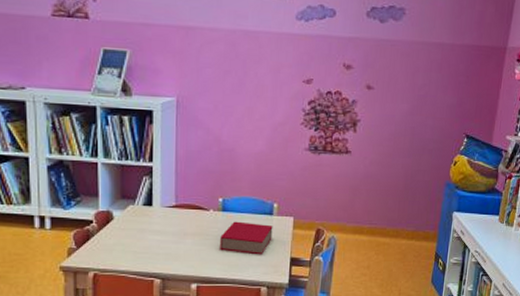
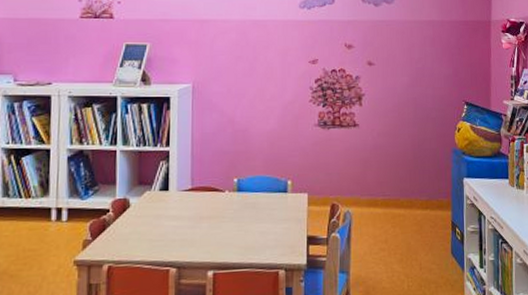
book: present [220,221,273,255] -> none [236,201,288,235]

